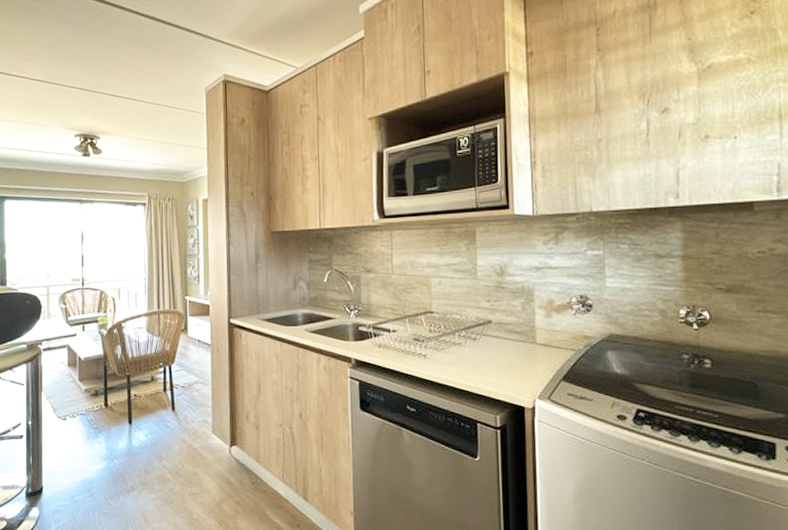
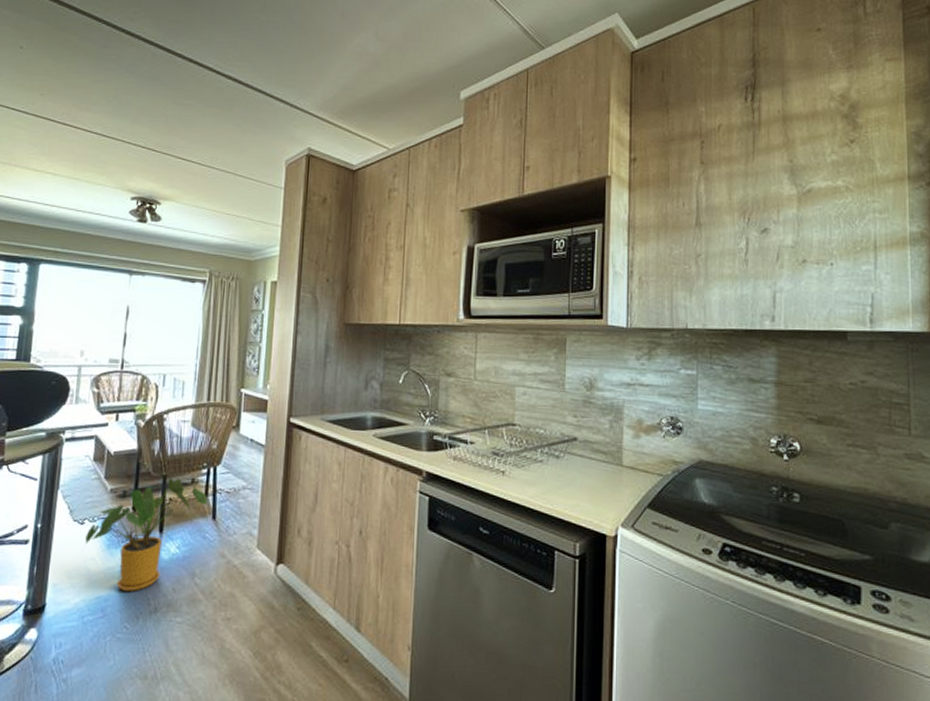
house plant: none [69,377,167,475] -> present [85,478,208,592]

